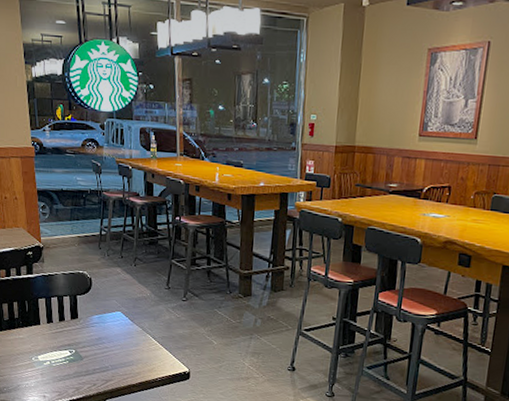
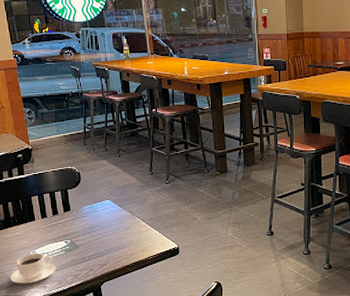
coffee cup: none [9,359,59,391] -> present [10,253,57,284]

